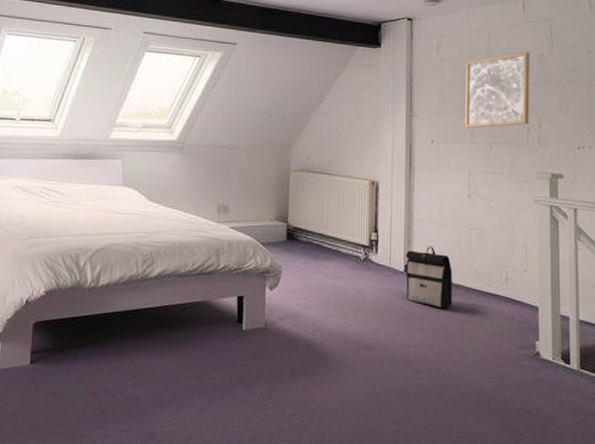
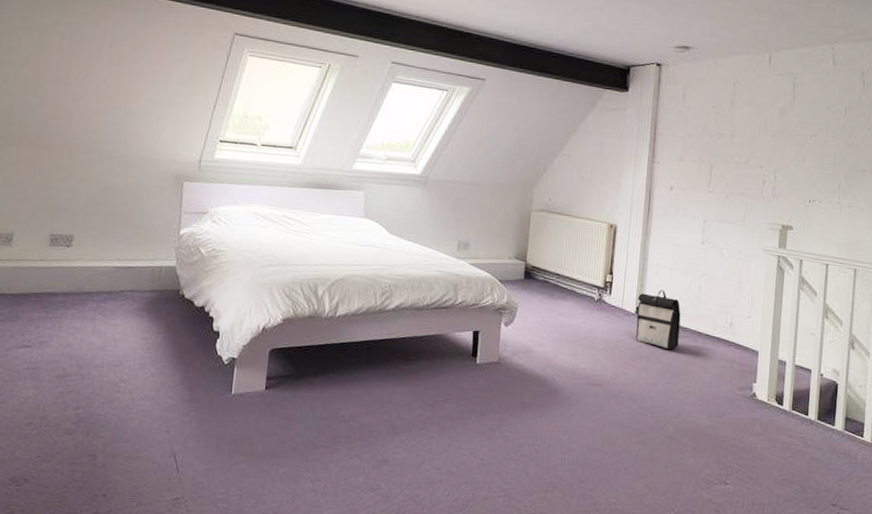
wall art: present [464,51,530,129] -> none [703,104,772,177]

